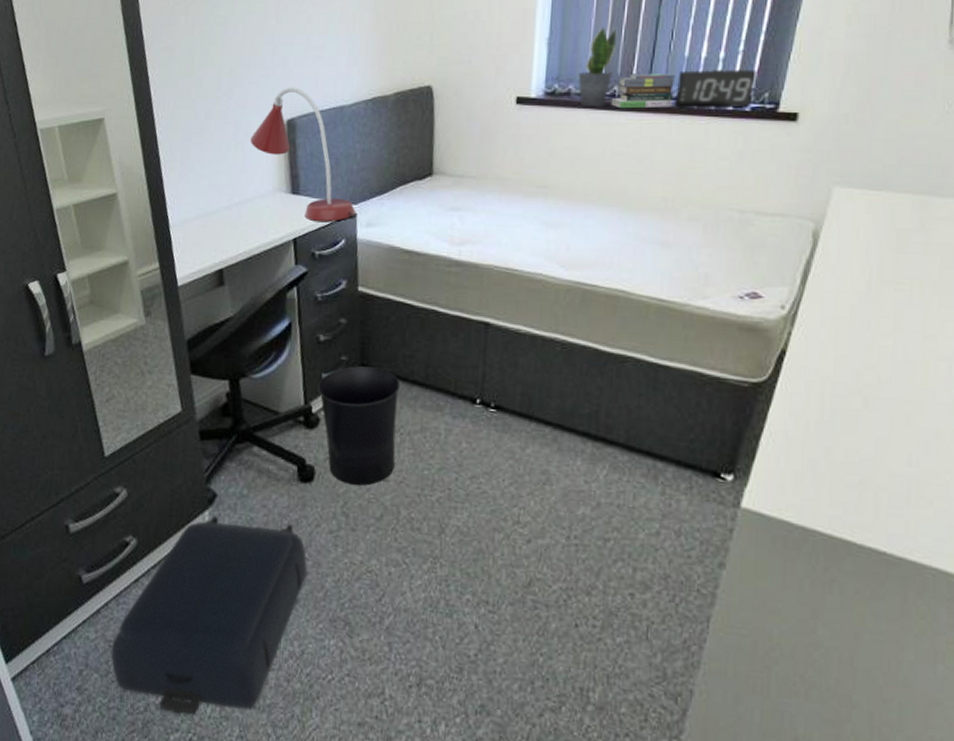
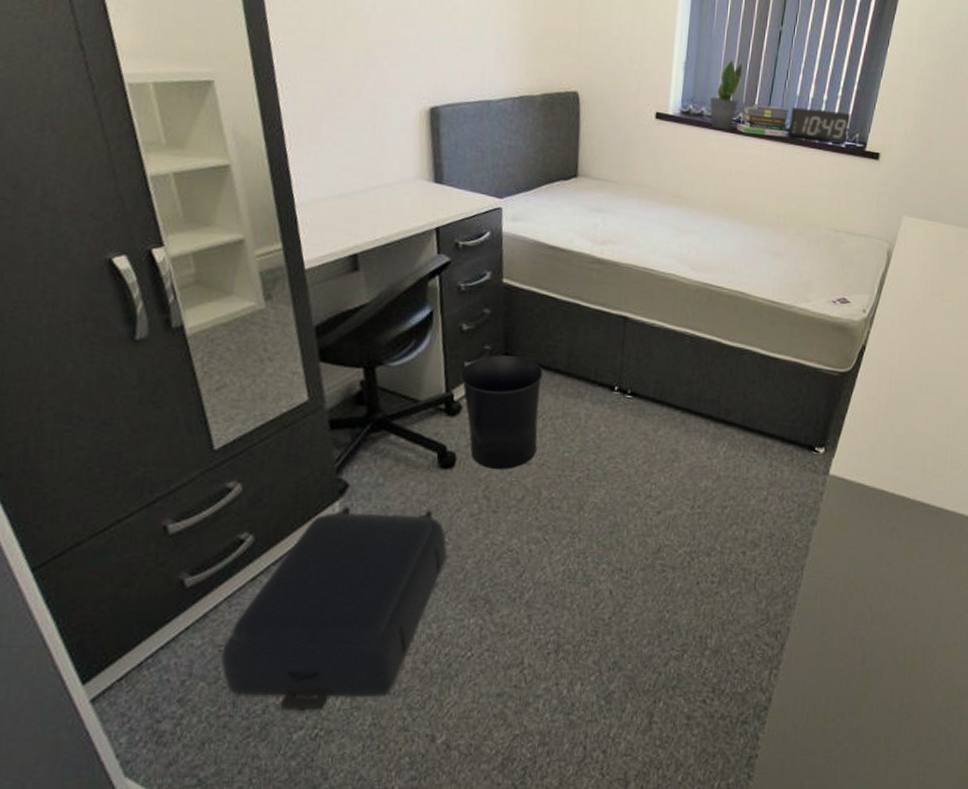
desk lamp: present [250,87,357,222] -> none [389,74,503,214]

